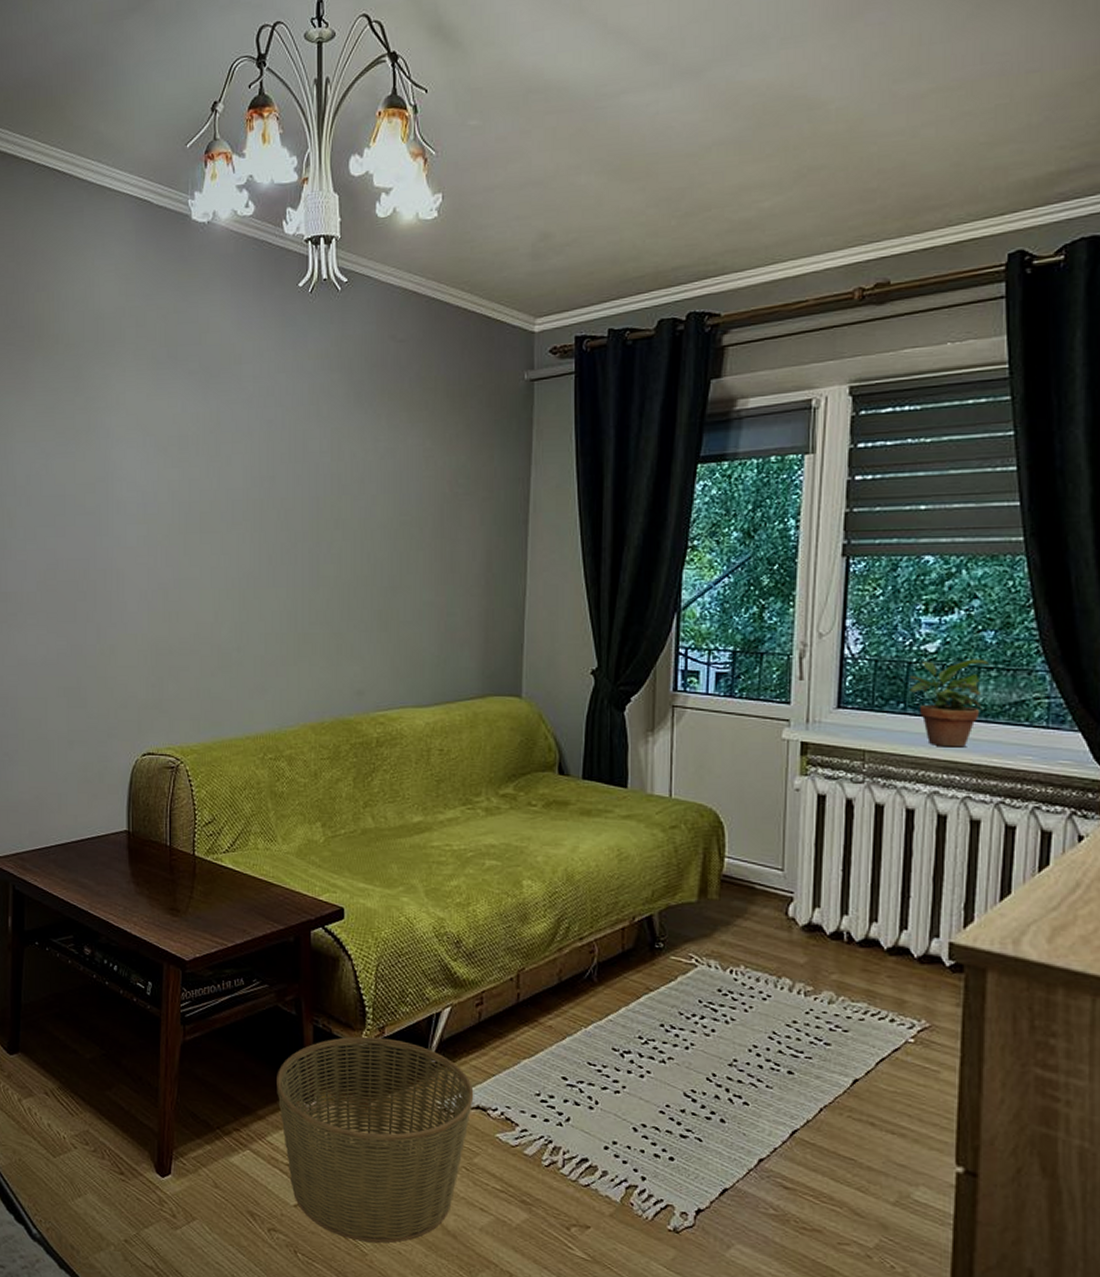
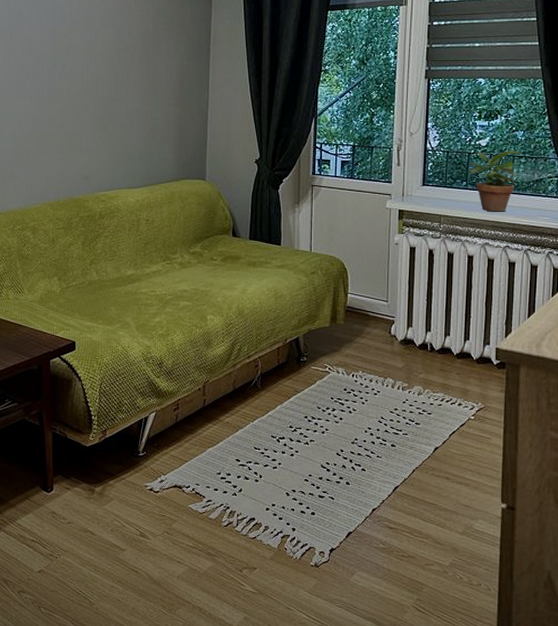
basket: present [277,1036,474,1243] -> none [24,438,173,595]

